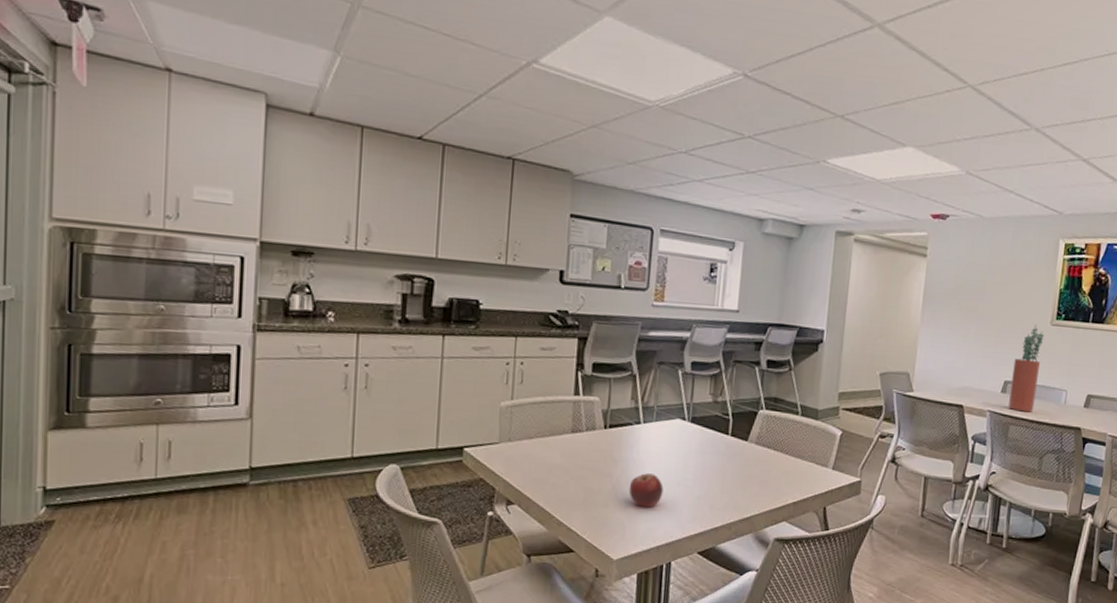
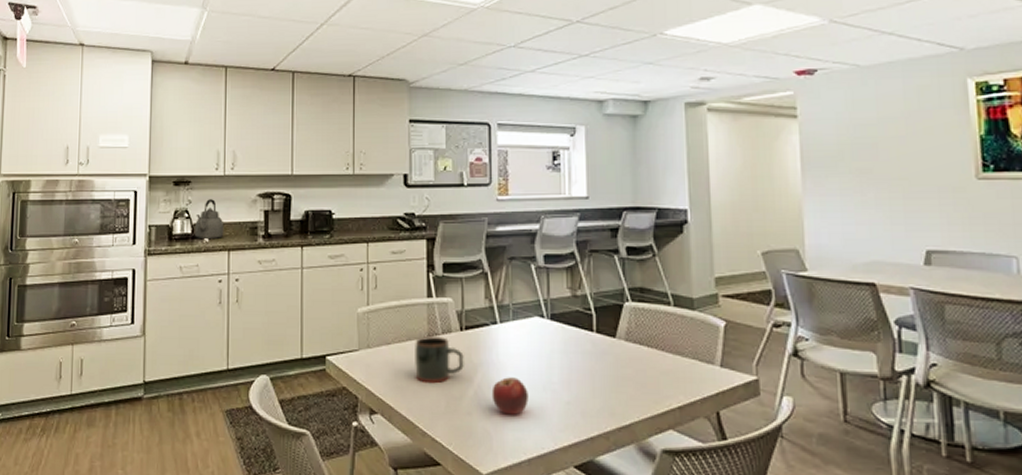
kettle: none [317,275,354,320] -> present [195,199,224,240]
mug: none [556,432,606,478] -> present [415,335,464,384]
vase: present [1008,324,1044,413] -> none [934,180,975,287]

